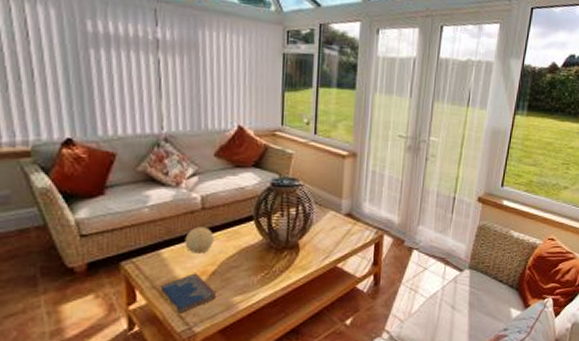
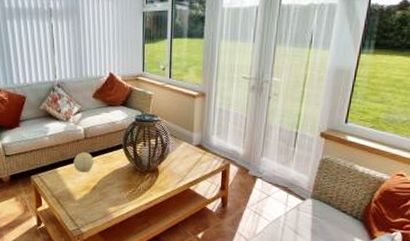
hardcover book: present [160,273,217,313] -> none [57,187,97,217]

